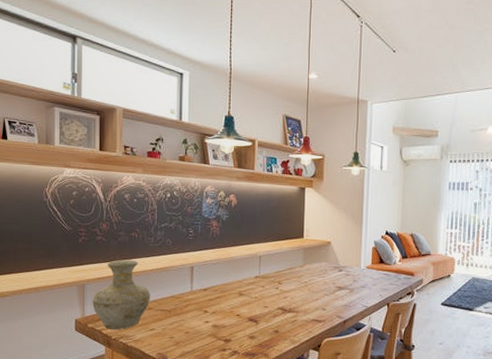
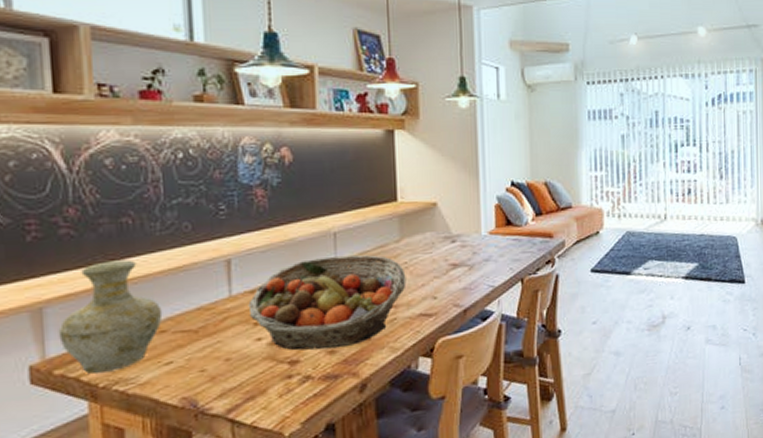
fruit basket: none [202,272,306,335] -> present [248,254,407,351]

